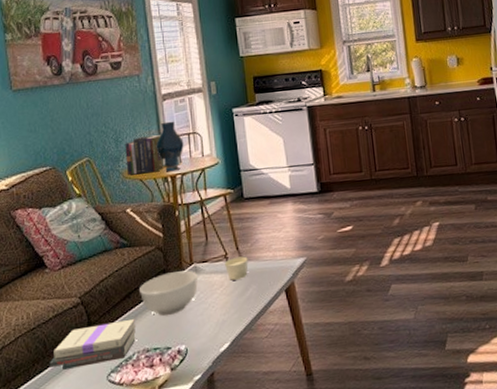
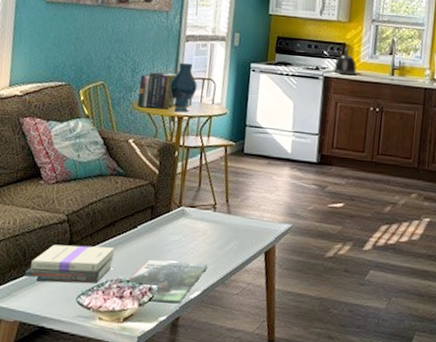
bowl: present [138,270,198,317] -> none [124,210,183,252]
magazine: none [154,314,232,364] -> present [127,260,208,304]
candle: present [225,256,249,281] -> none [211,209,236,232]
kettle: none [315,73,339,102] -> present [333,47,357,76]

